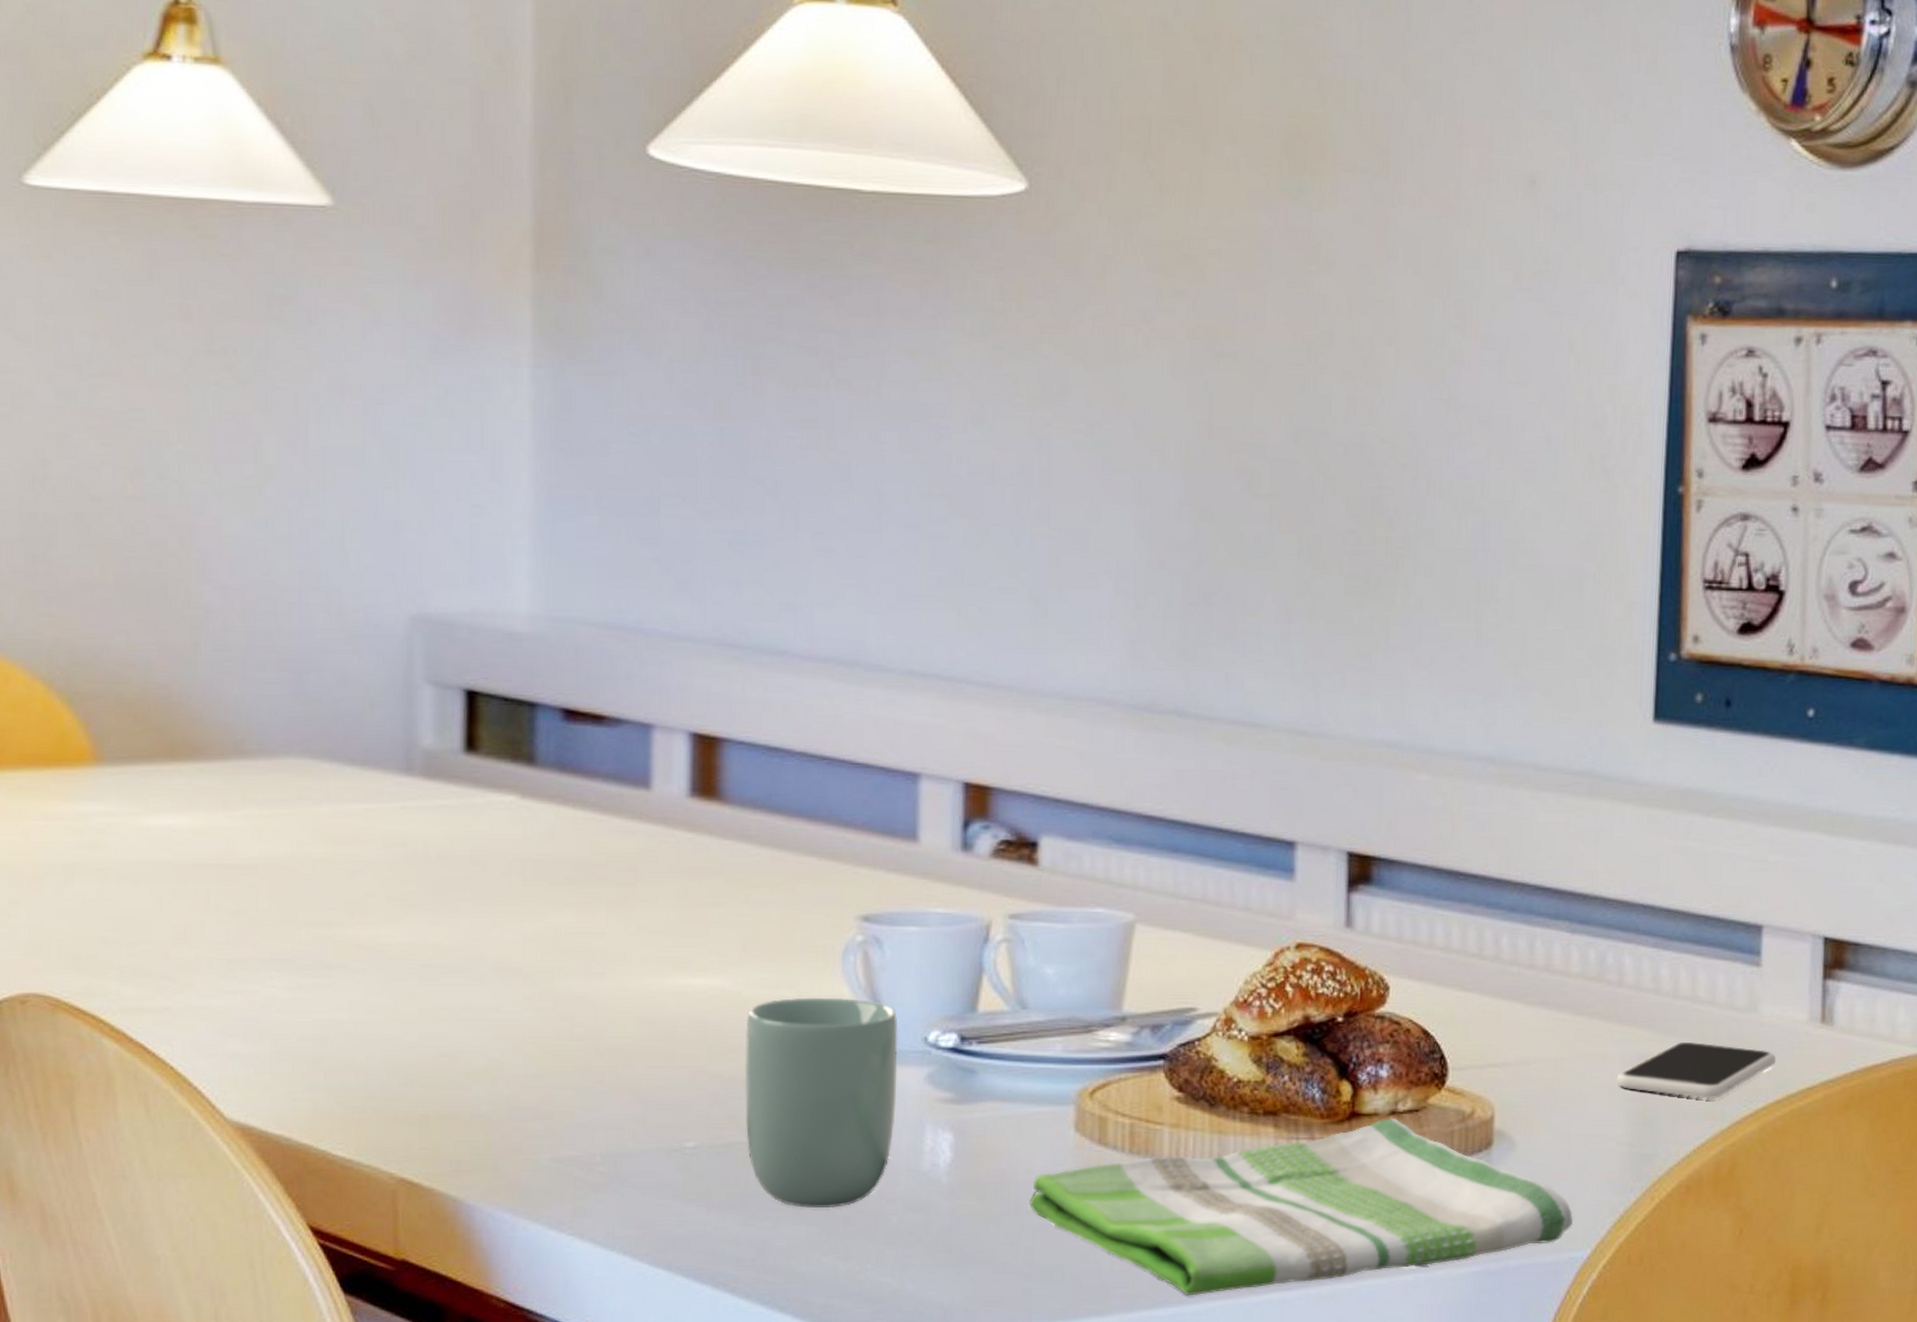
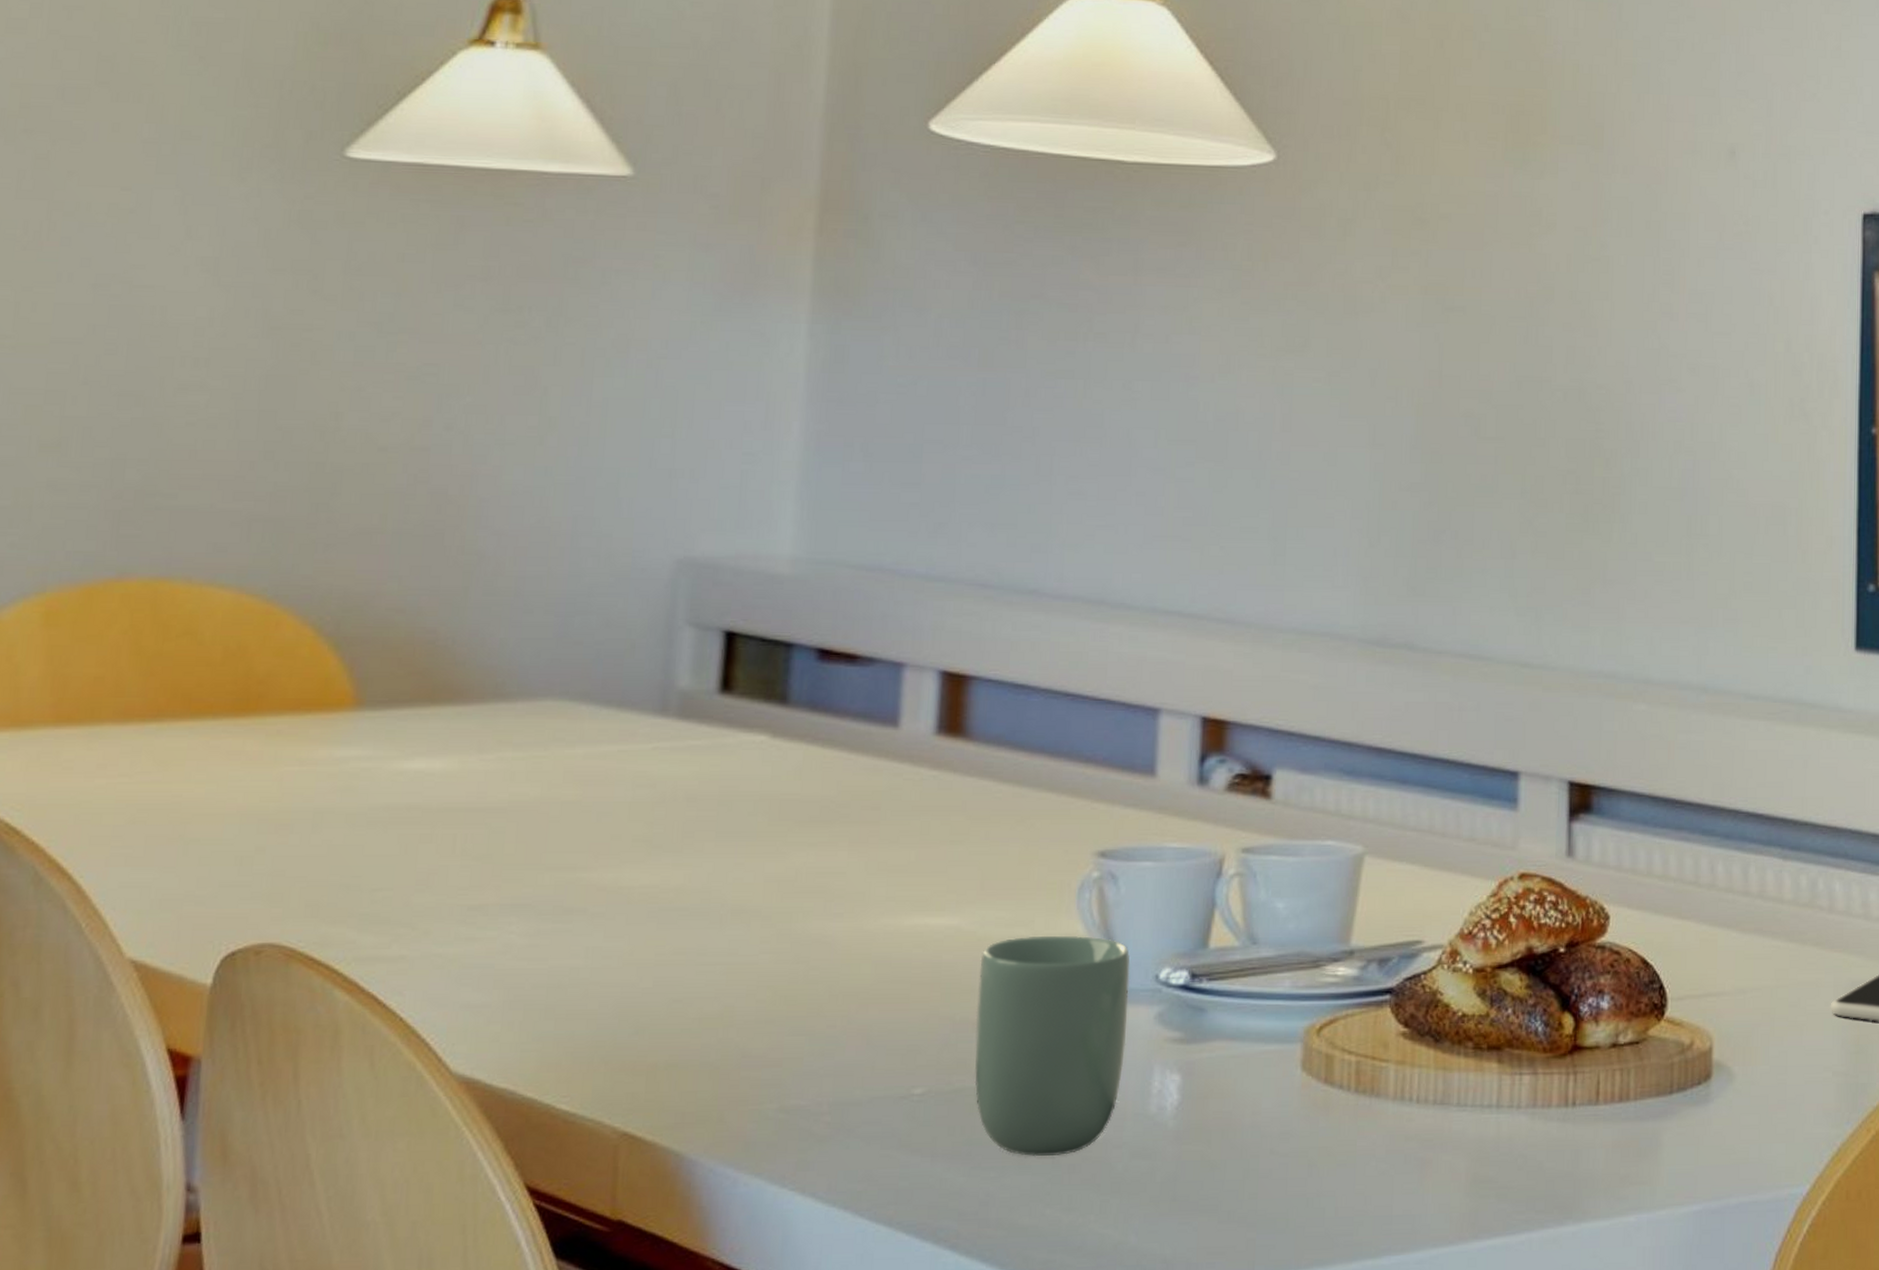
dish towel: present [1029,1117,1574,1295] -> none [1255,1050,1792,1242]

